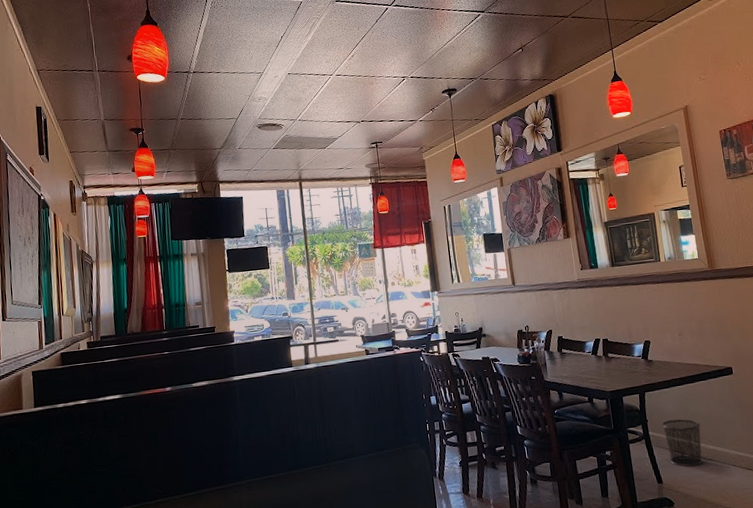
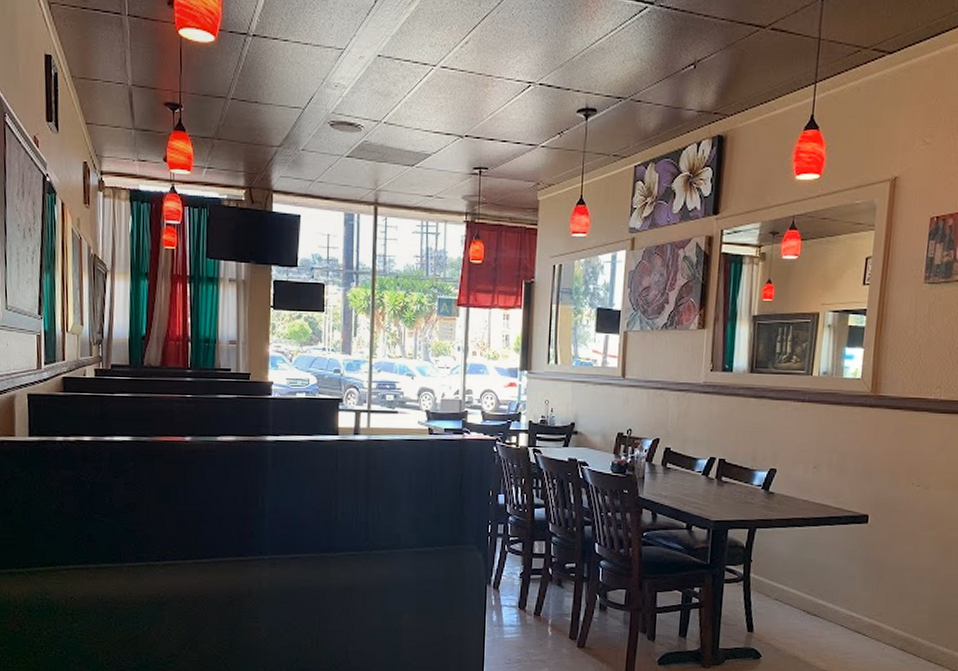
waste bin: present [662,419,703,467] -> none [767,564,814,620]

